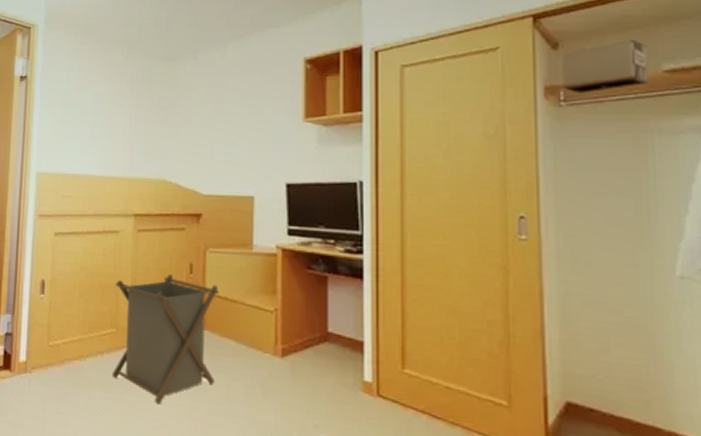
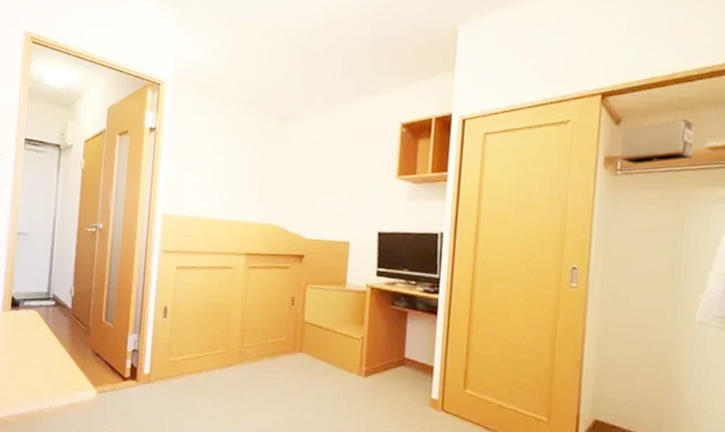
laundry basket: present [111,274,219,405] -> none [222,305,315,412]

